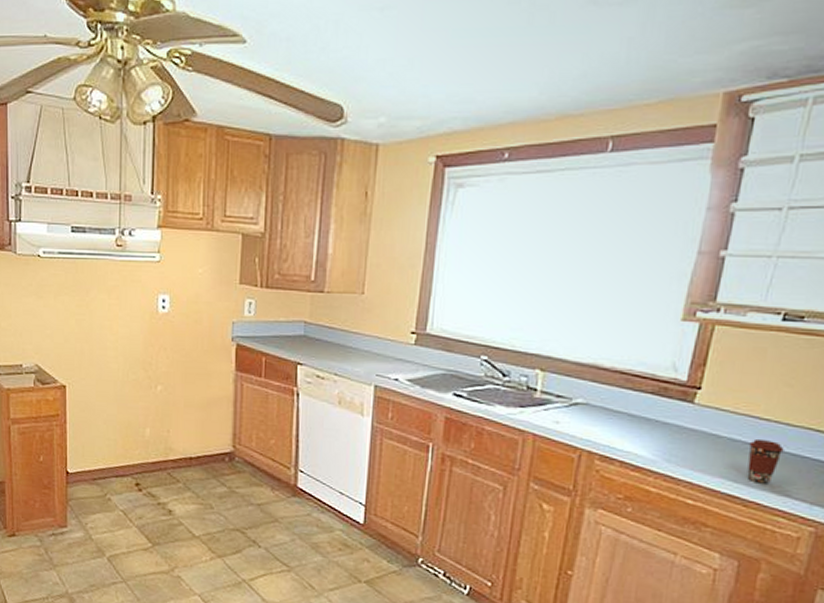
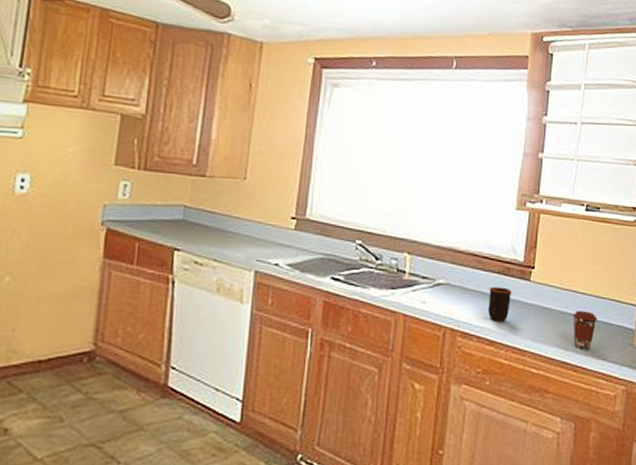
mug: none [635,408,669,448] -> present [488,287,512,323]

